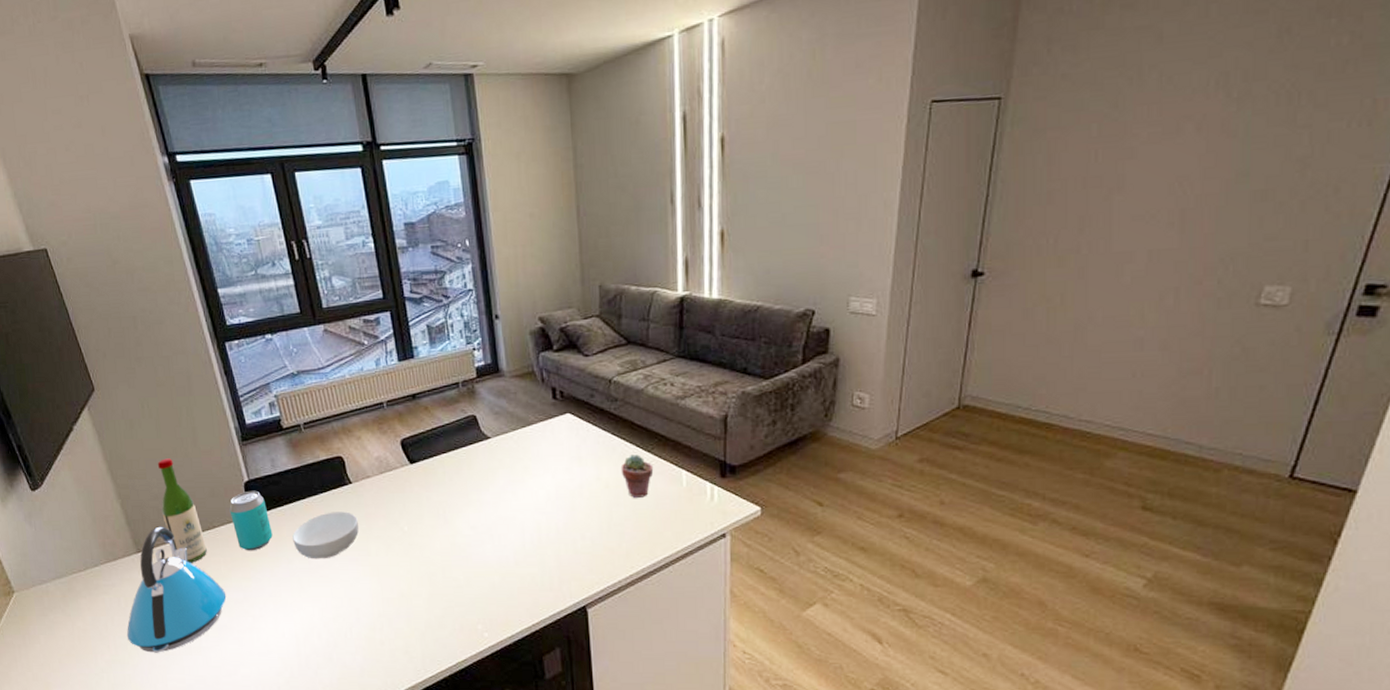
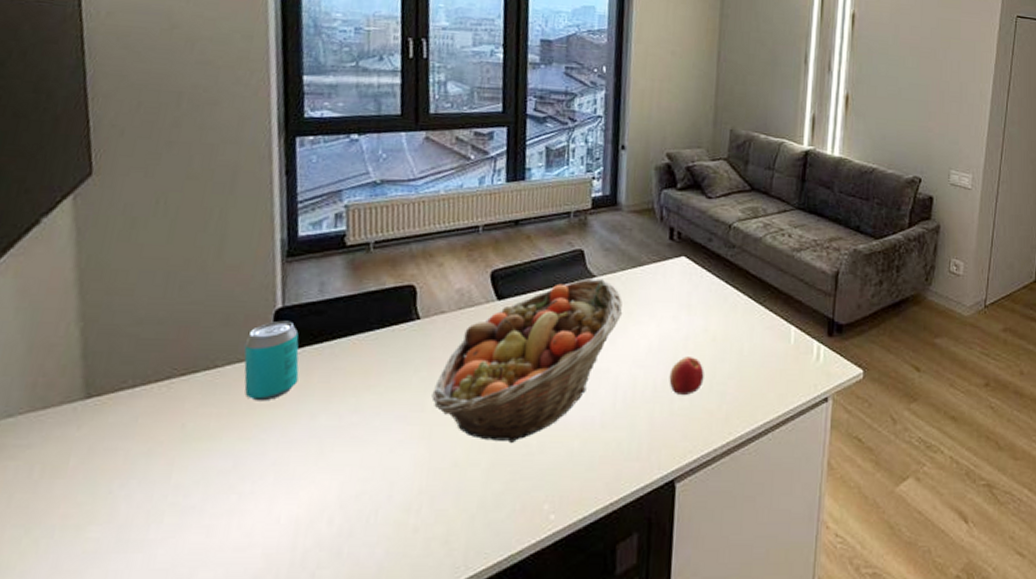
kettle: present [126,526,227,653] -> none [25,362,208,550]
wine bottle: present [157,458,207,563] -> none [141,271,198,416]
cereal bowl: present [292,511,359,559] -> none [324,353,418,415]
fruit basket: none [373,440,520,578] -> present [432,278,623,443]
apple: none [569,503,602,536] -> present [669,357,704,395]
potted succulent: present [620,454,654,498] -> none [730,306,764,354]

